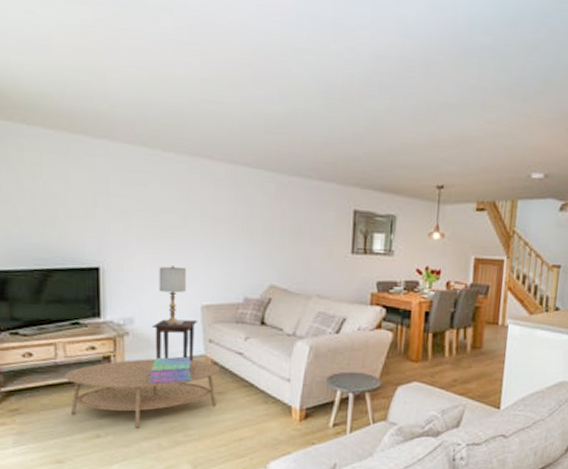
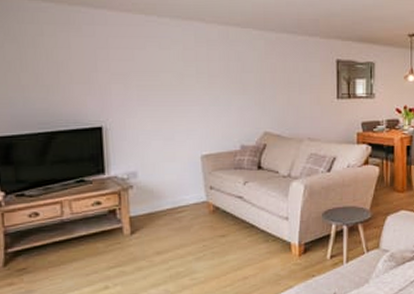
coffee table: present [64,359,220,428] -> none [71,207,221,277]
stack of books: present [149,356,191,384] -> none [154,204,195,232]
side table: present [152,319,198,362] -> none [154,170,198,209]
lamp: present [159,266,187,324] -> none [159,121,187,175]

